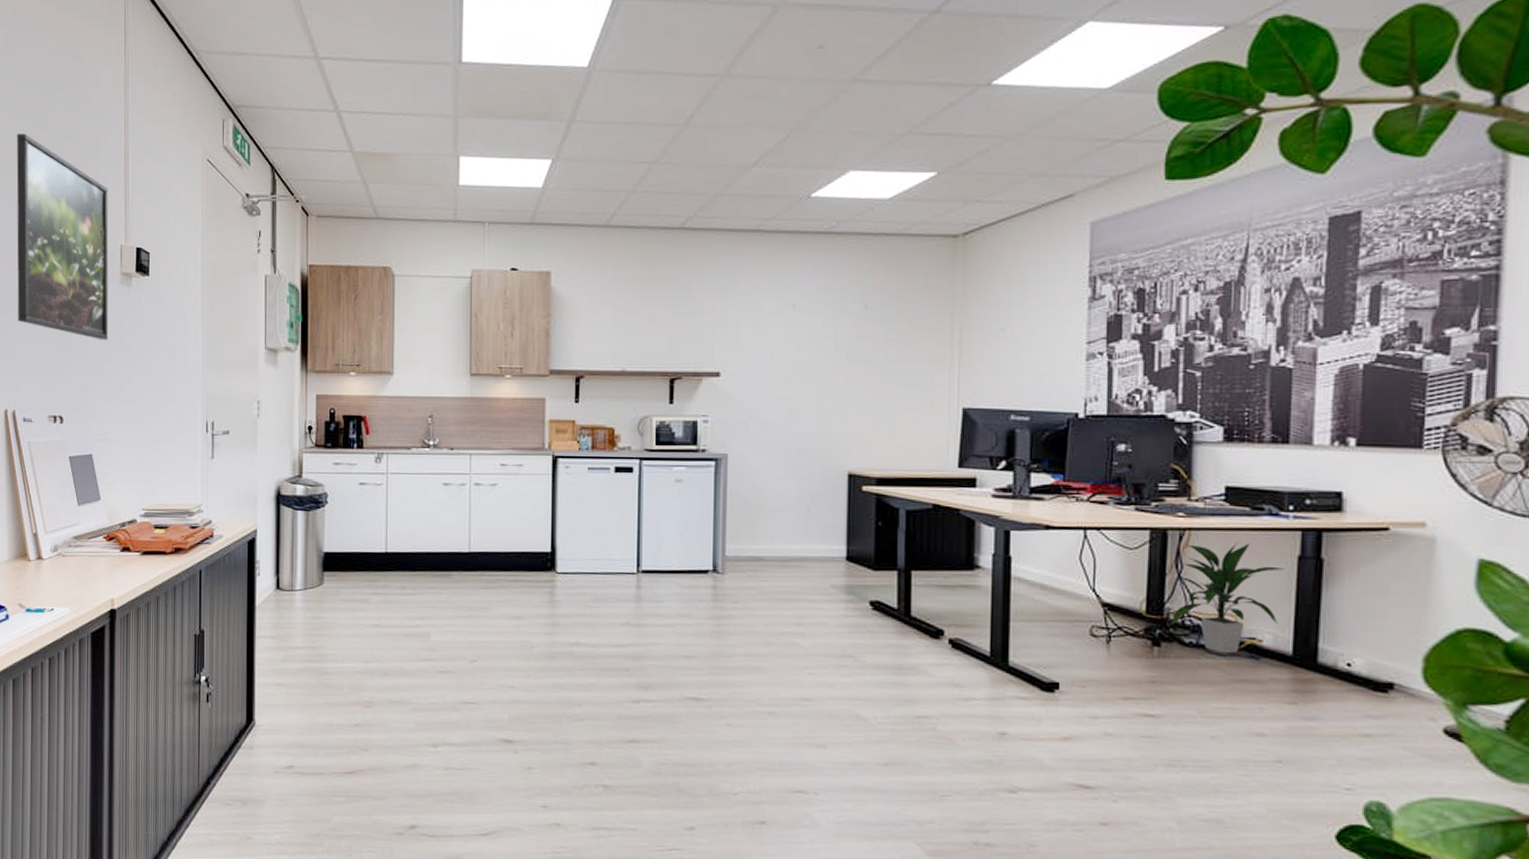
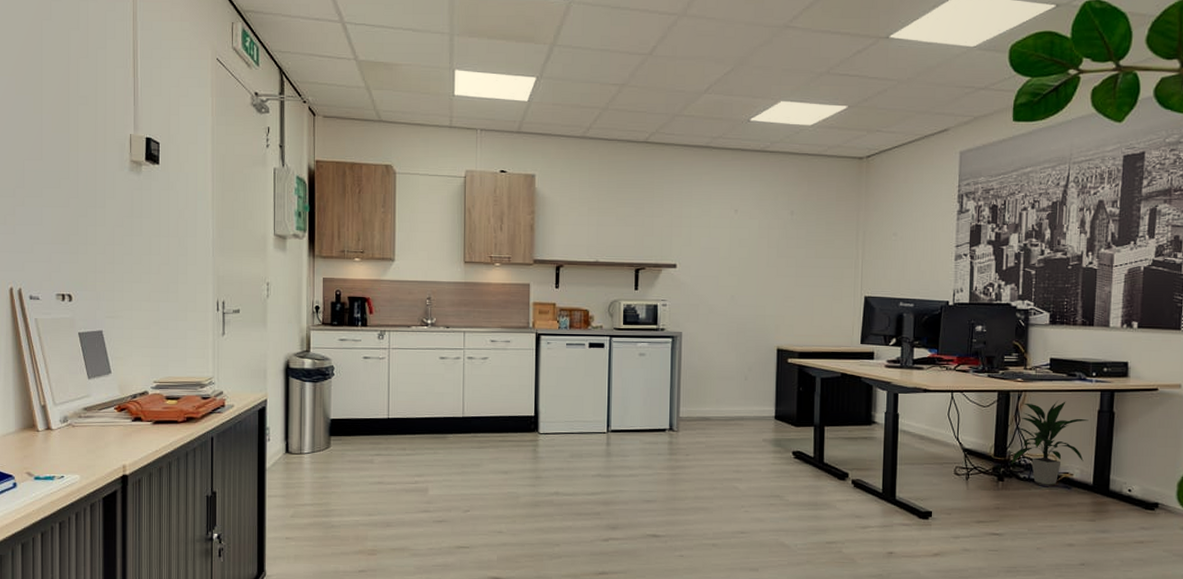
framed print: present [16,133,109,340] -> none [20,22,118,224]

